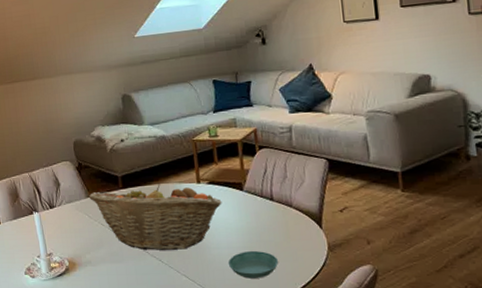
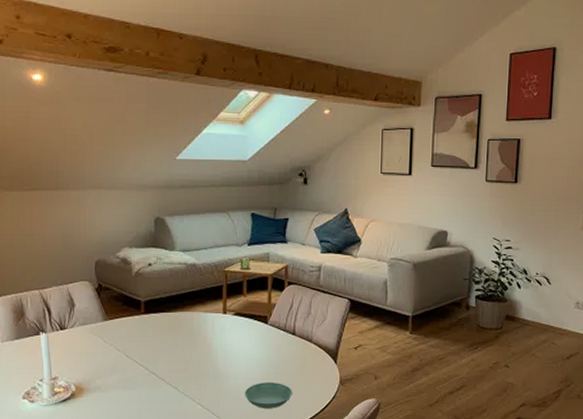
fruit basket: present [88,183,222,251] -> none [106,310,246,378]

